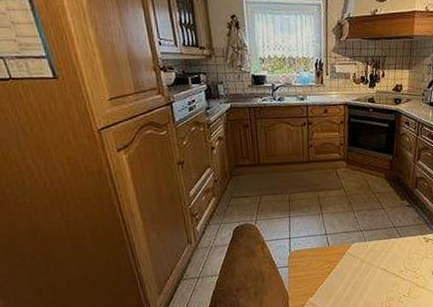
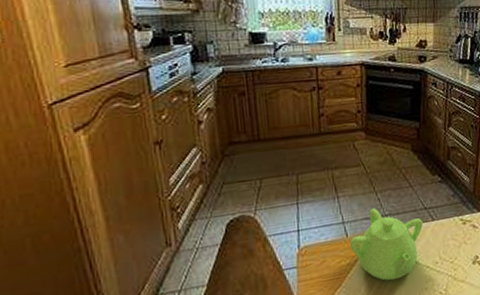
teapot: none [331,224,392,283] -> present [350,208,423,281]

